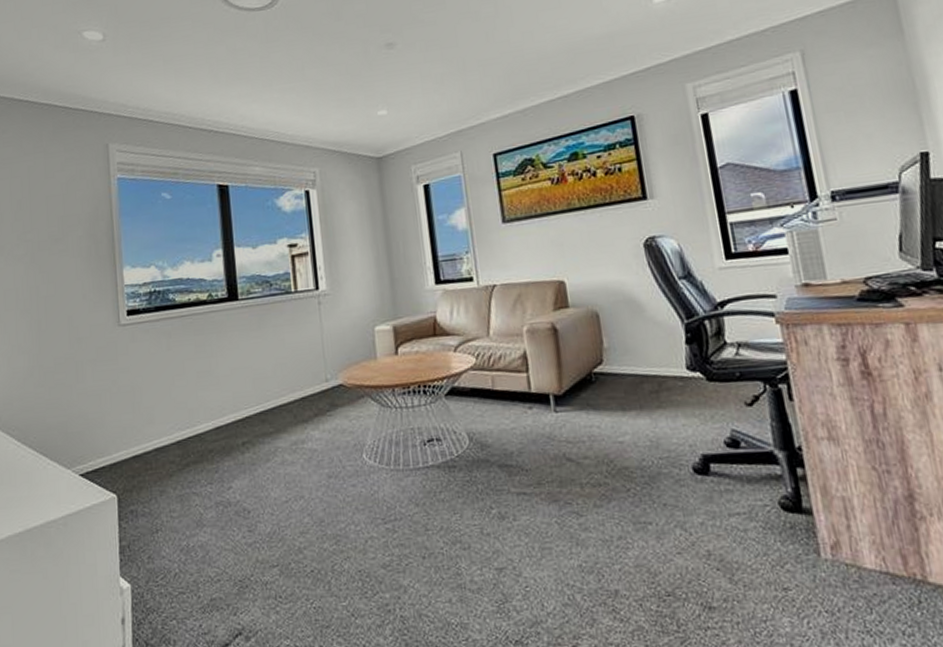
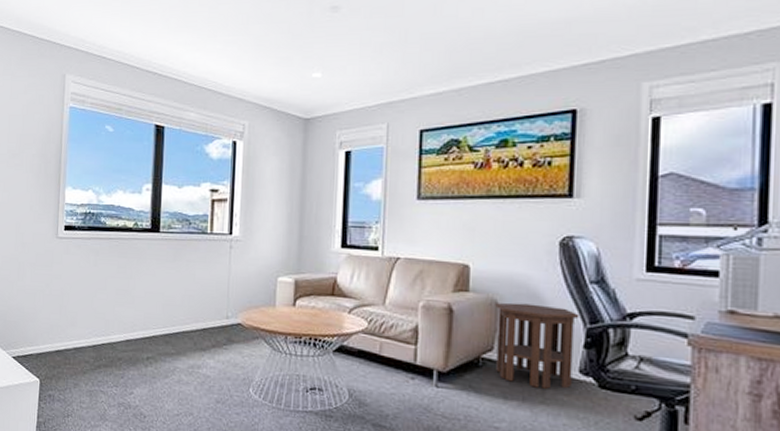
side table: none [596,308,683,393] -> present [495,302,580,389]

